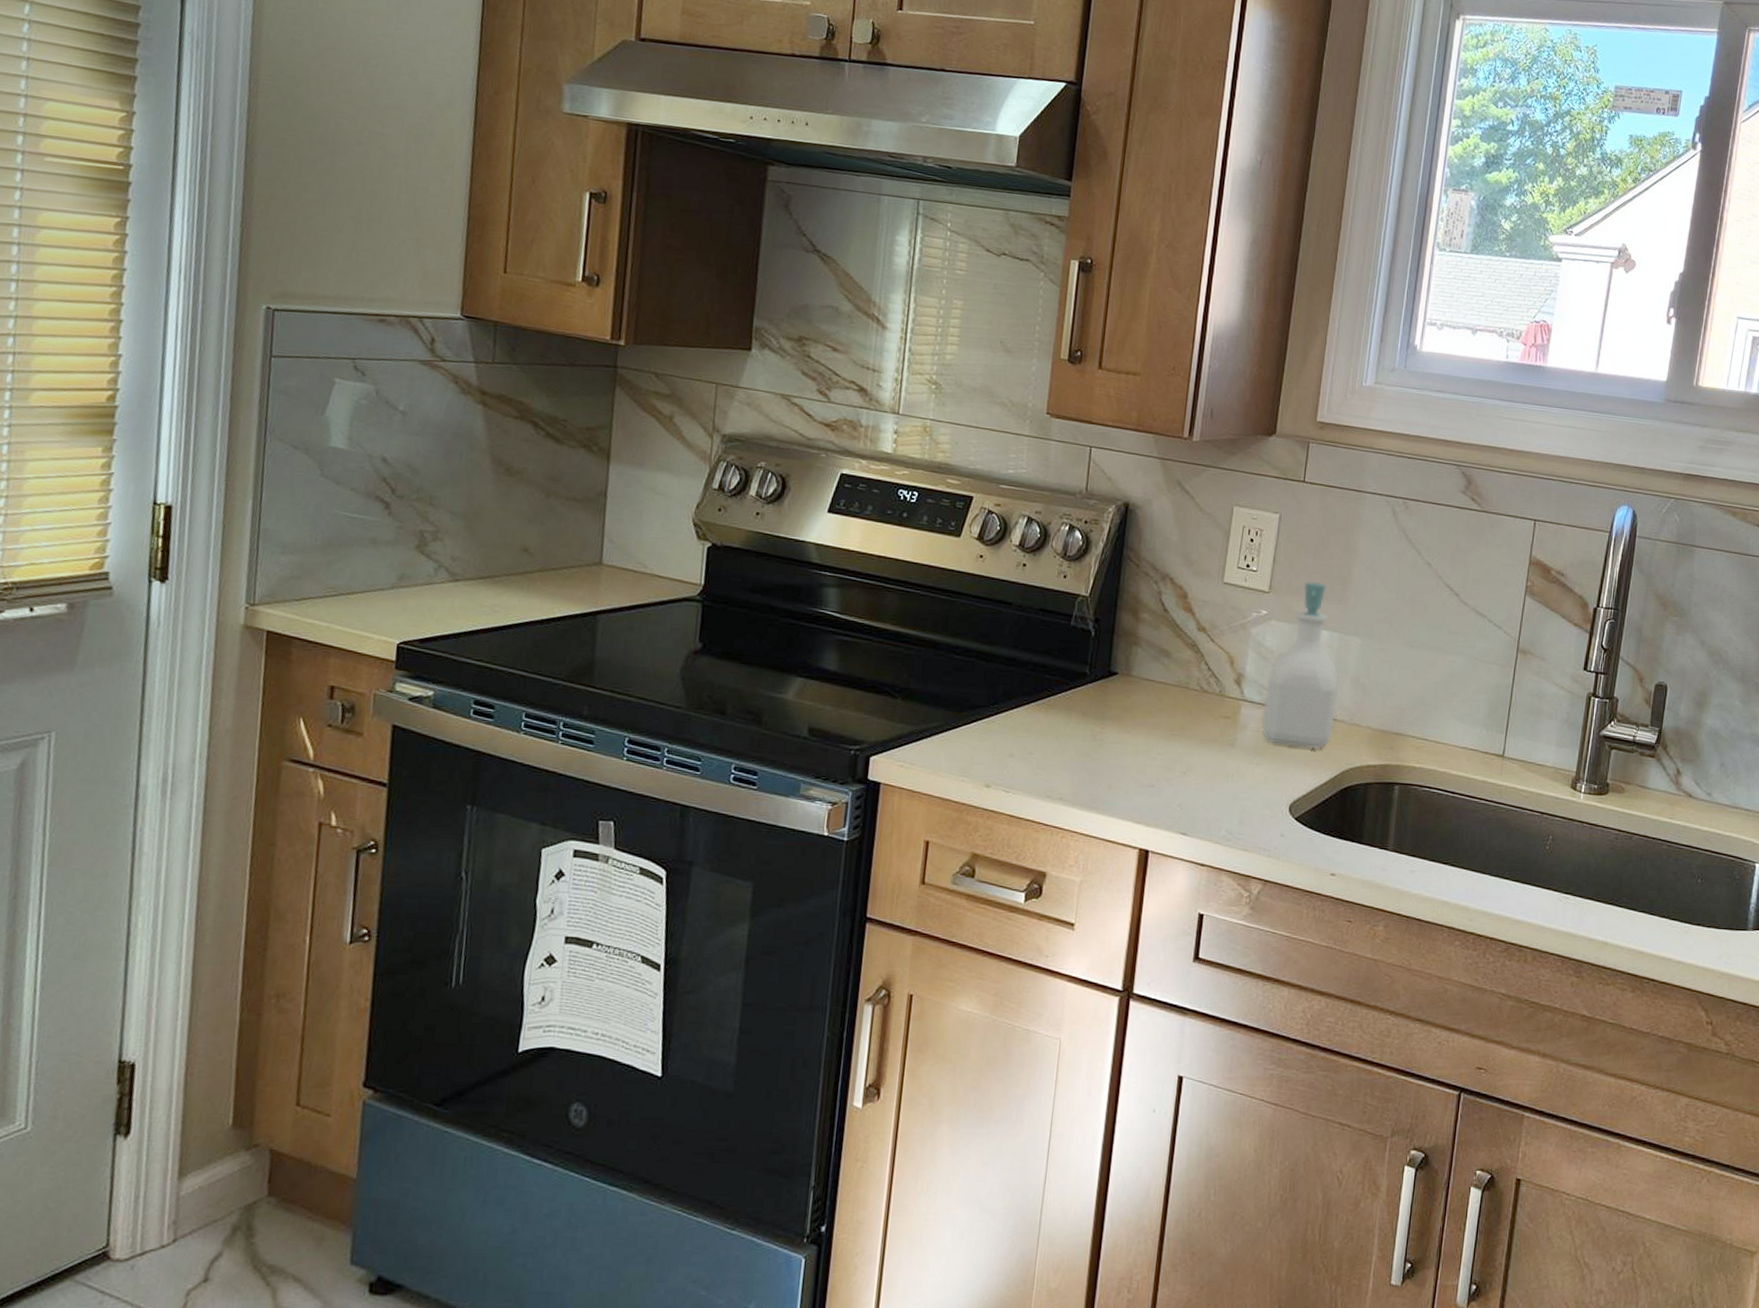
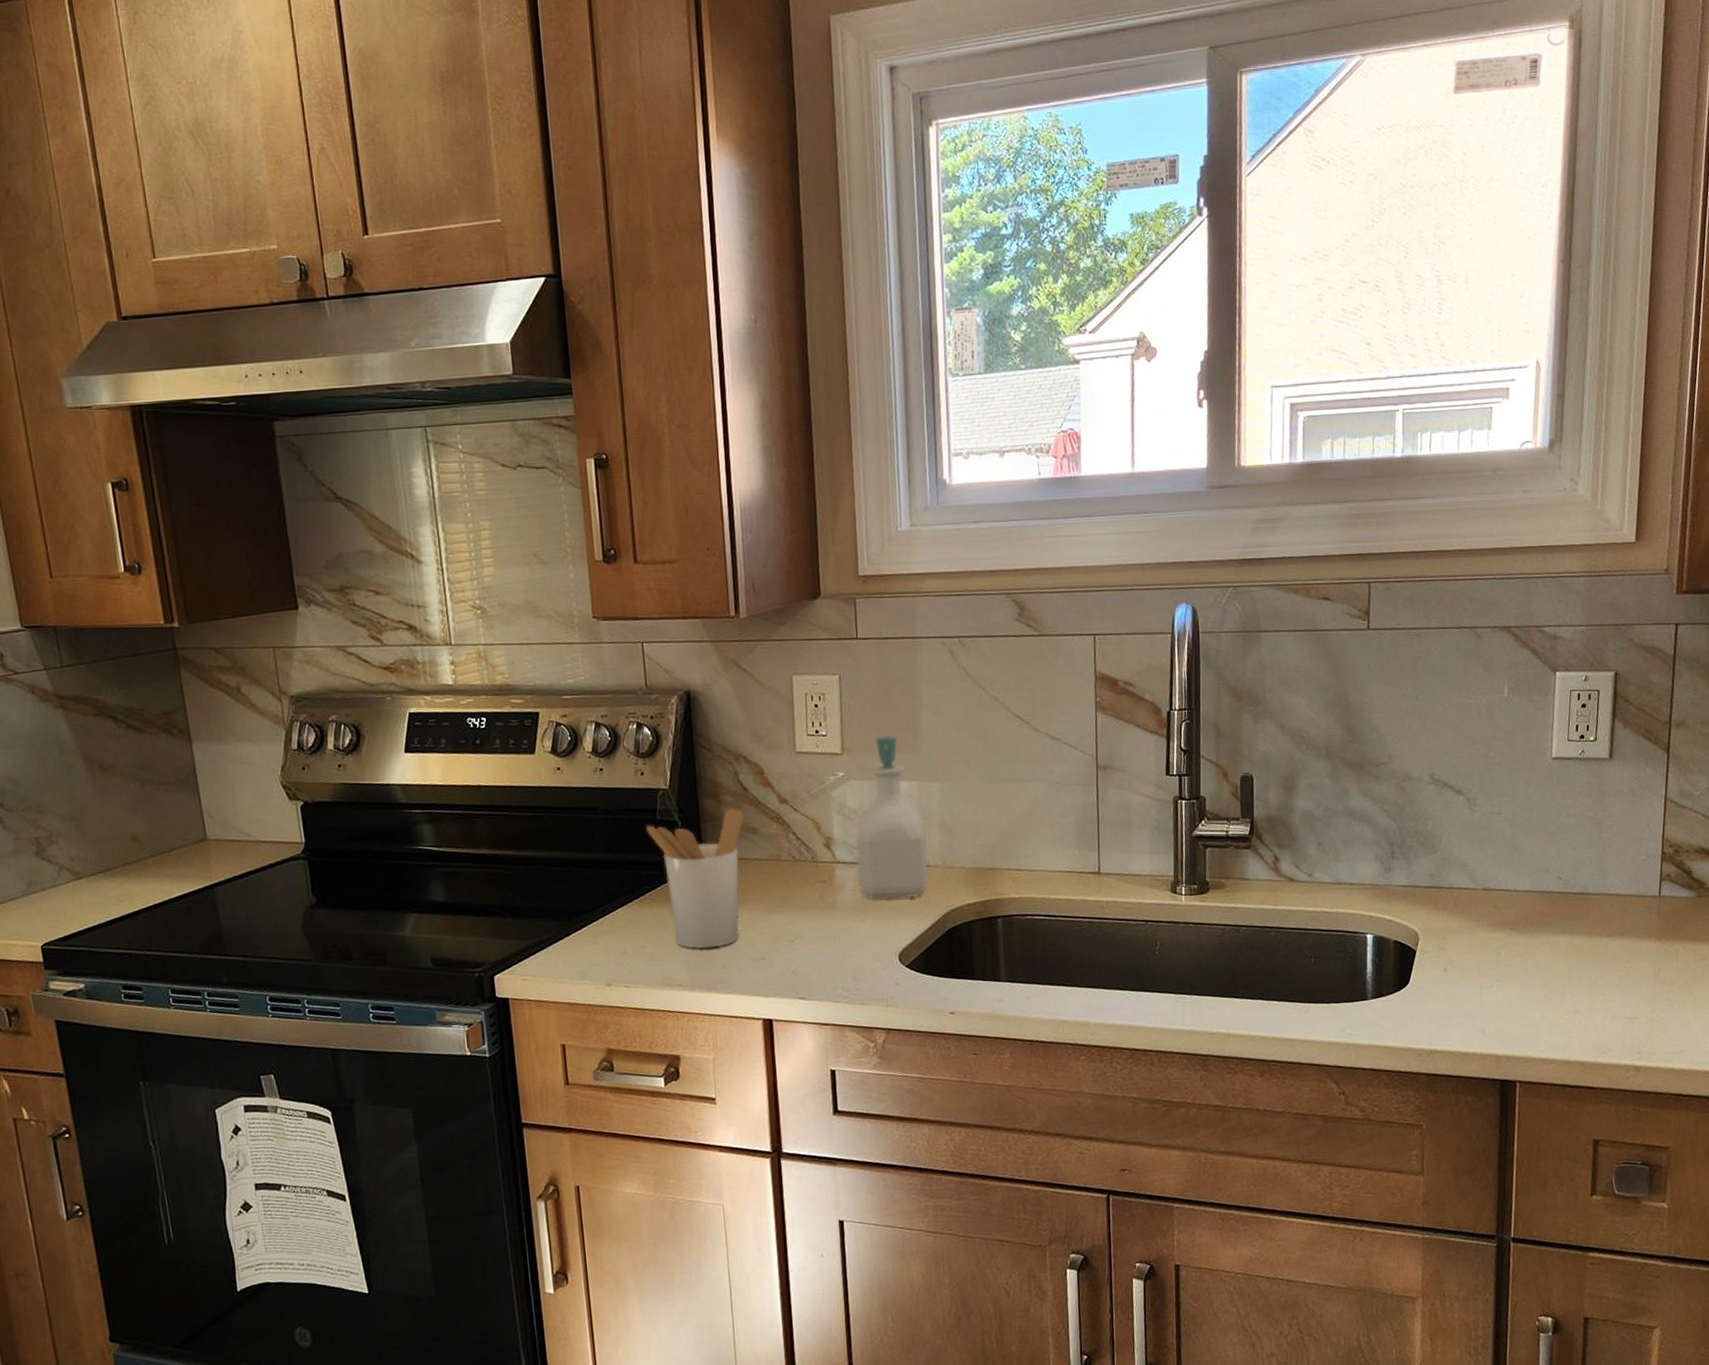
utensil holder: none [1058,627,1159,767] -> present [646,808,744,949]

